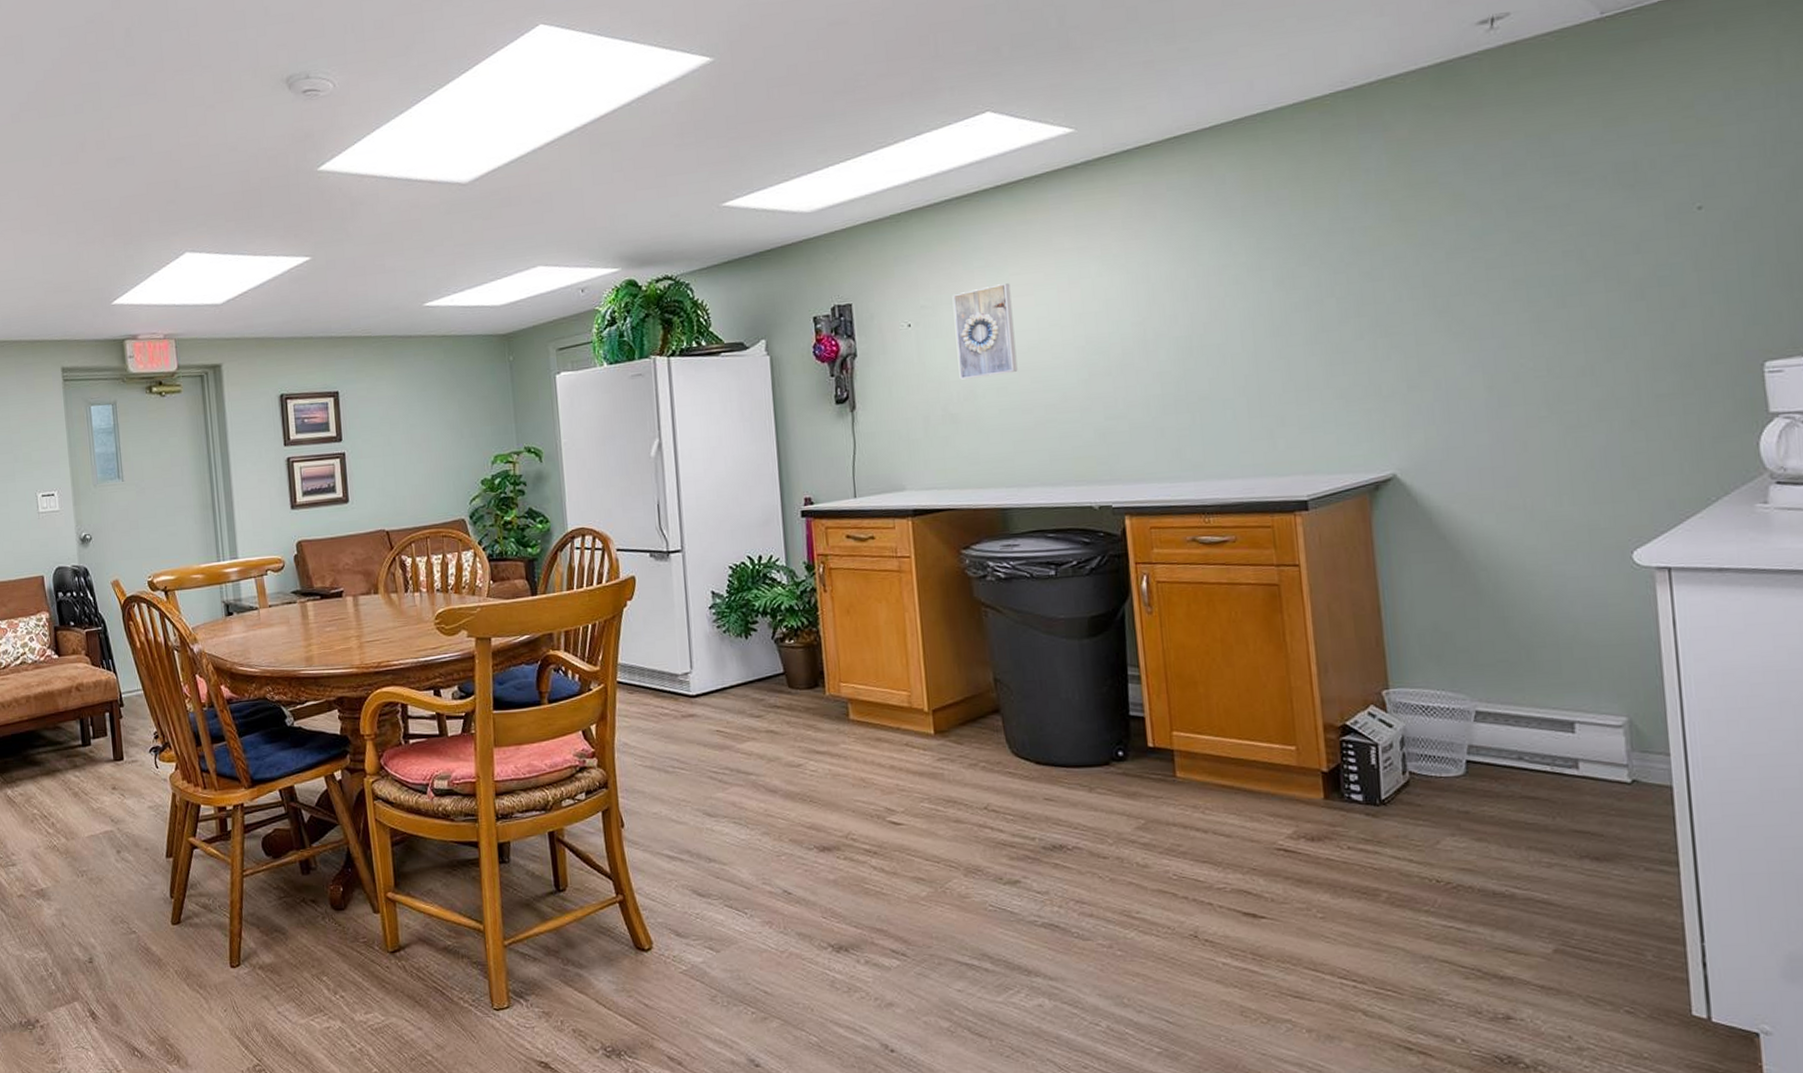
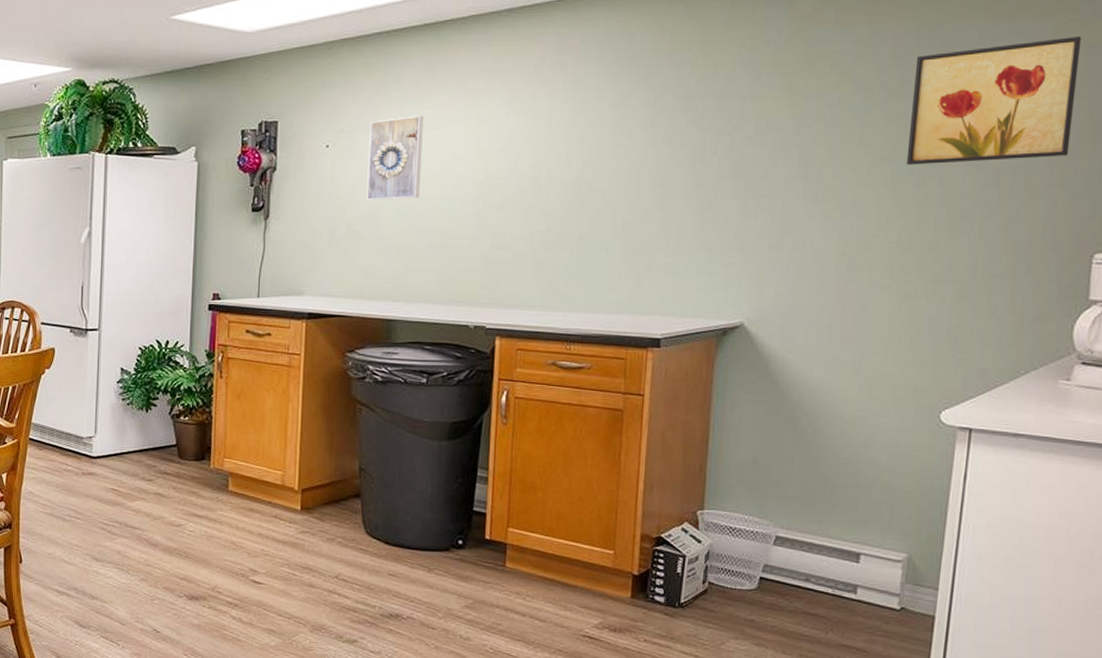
wall art: none [1529,134,1714,286] -> present [906,37,1082,165]

